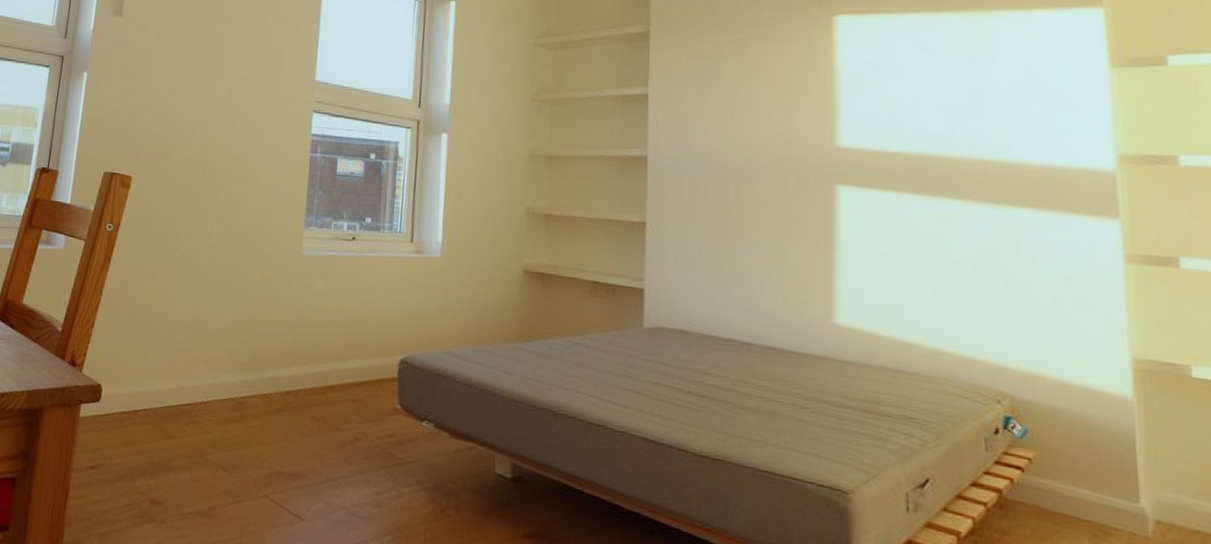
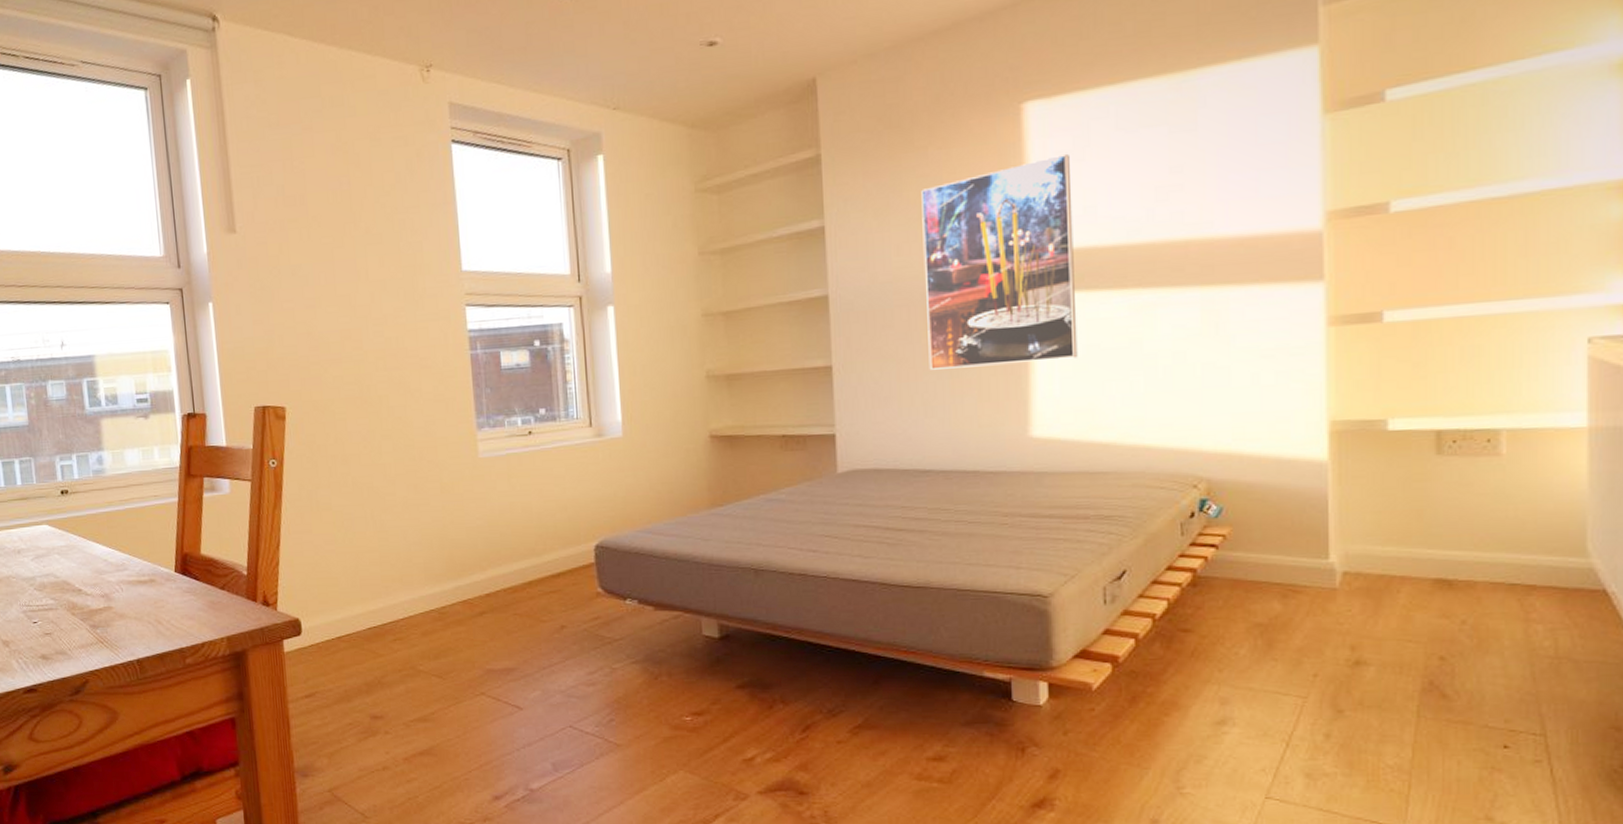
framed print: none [738,65,882,254] -> present [921,153,1078,370]

